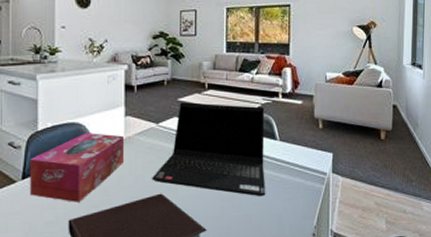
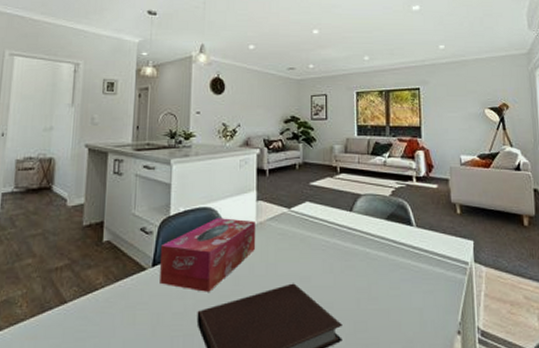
laptop computer: present [152,102,266,196] -> none [284,186,404,287]

